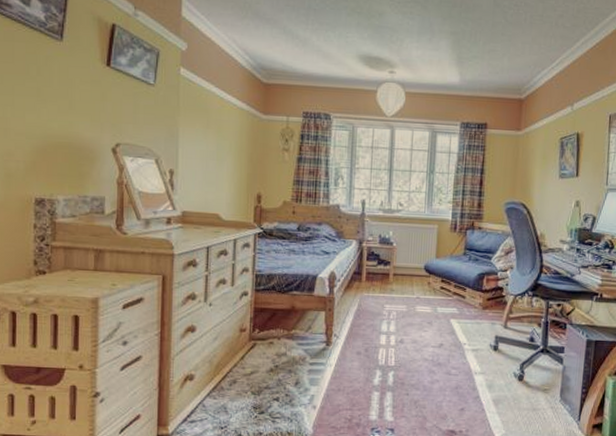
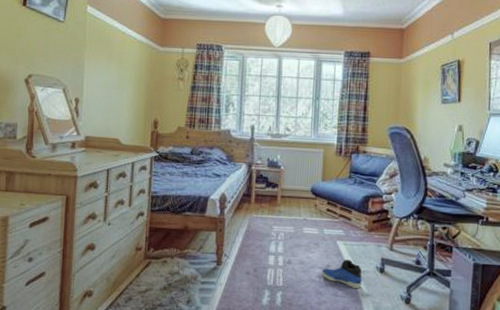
sneaker: none [434,338,476,367] -> present [321,260,362,289]

